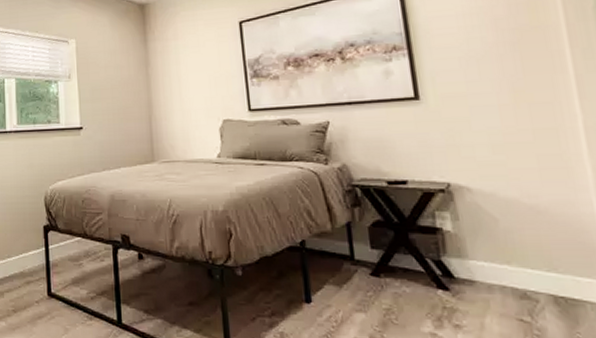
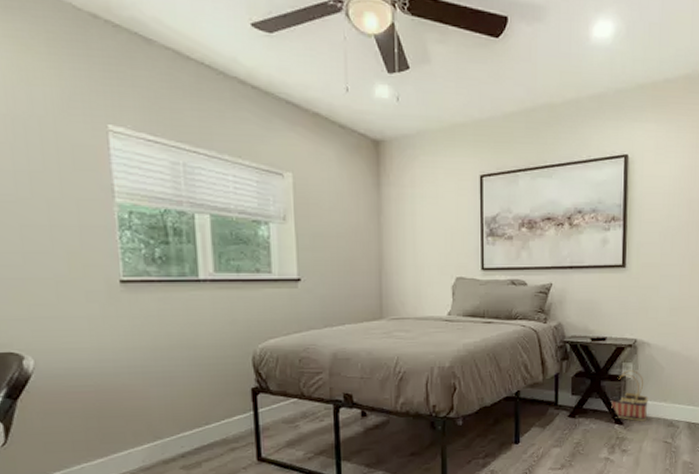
basket: none [425,221,484,289] -> present [610,370,649,422]

